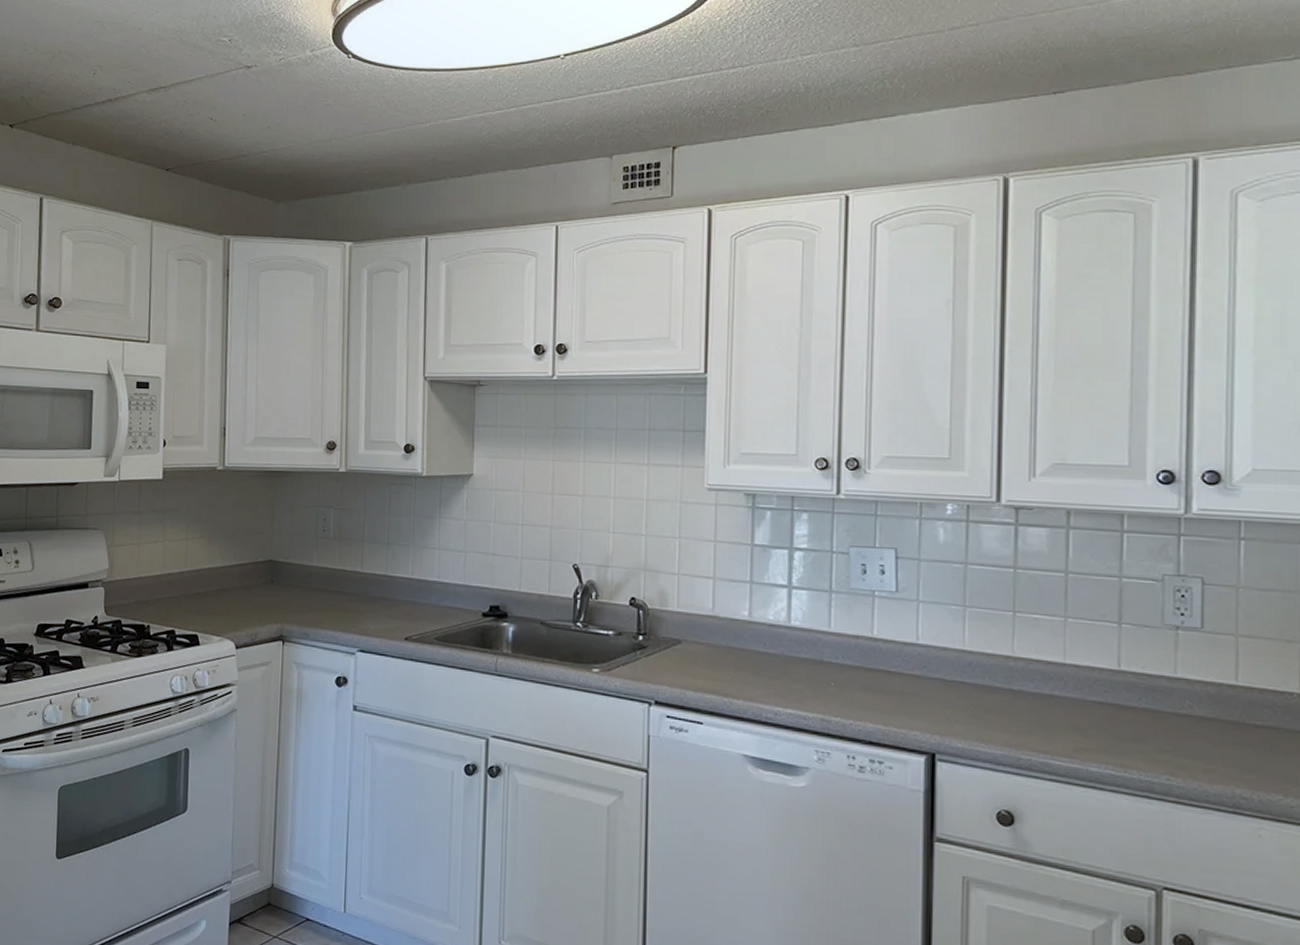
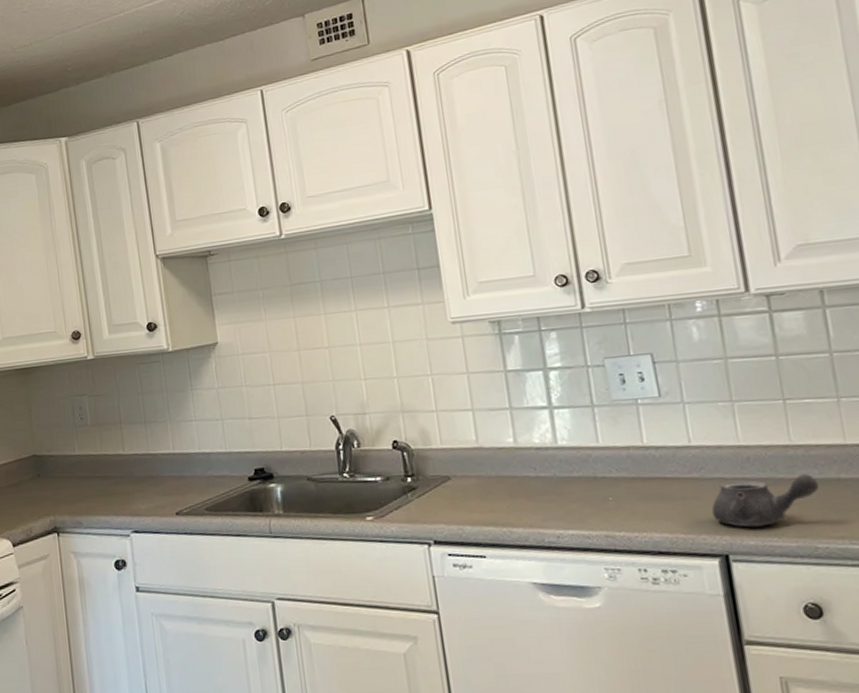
teapot: none [926,683,1033,731] -> present [711,474,820,528]

